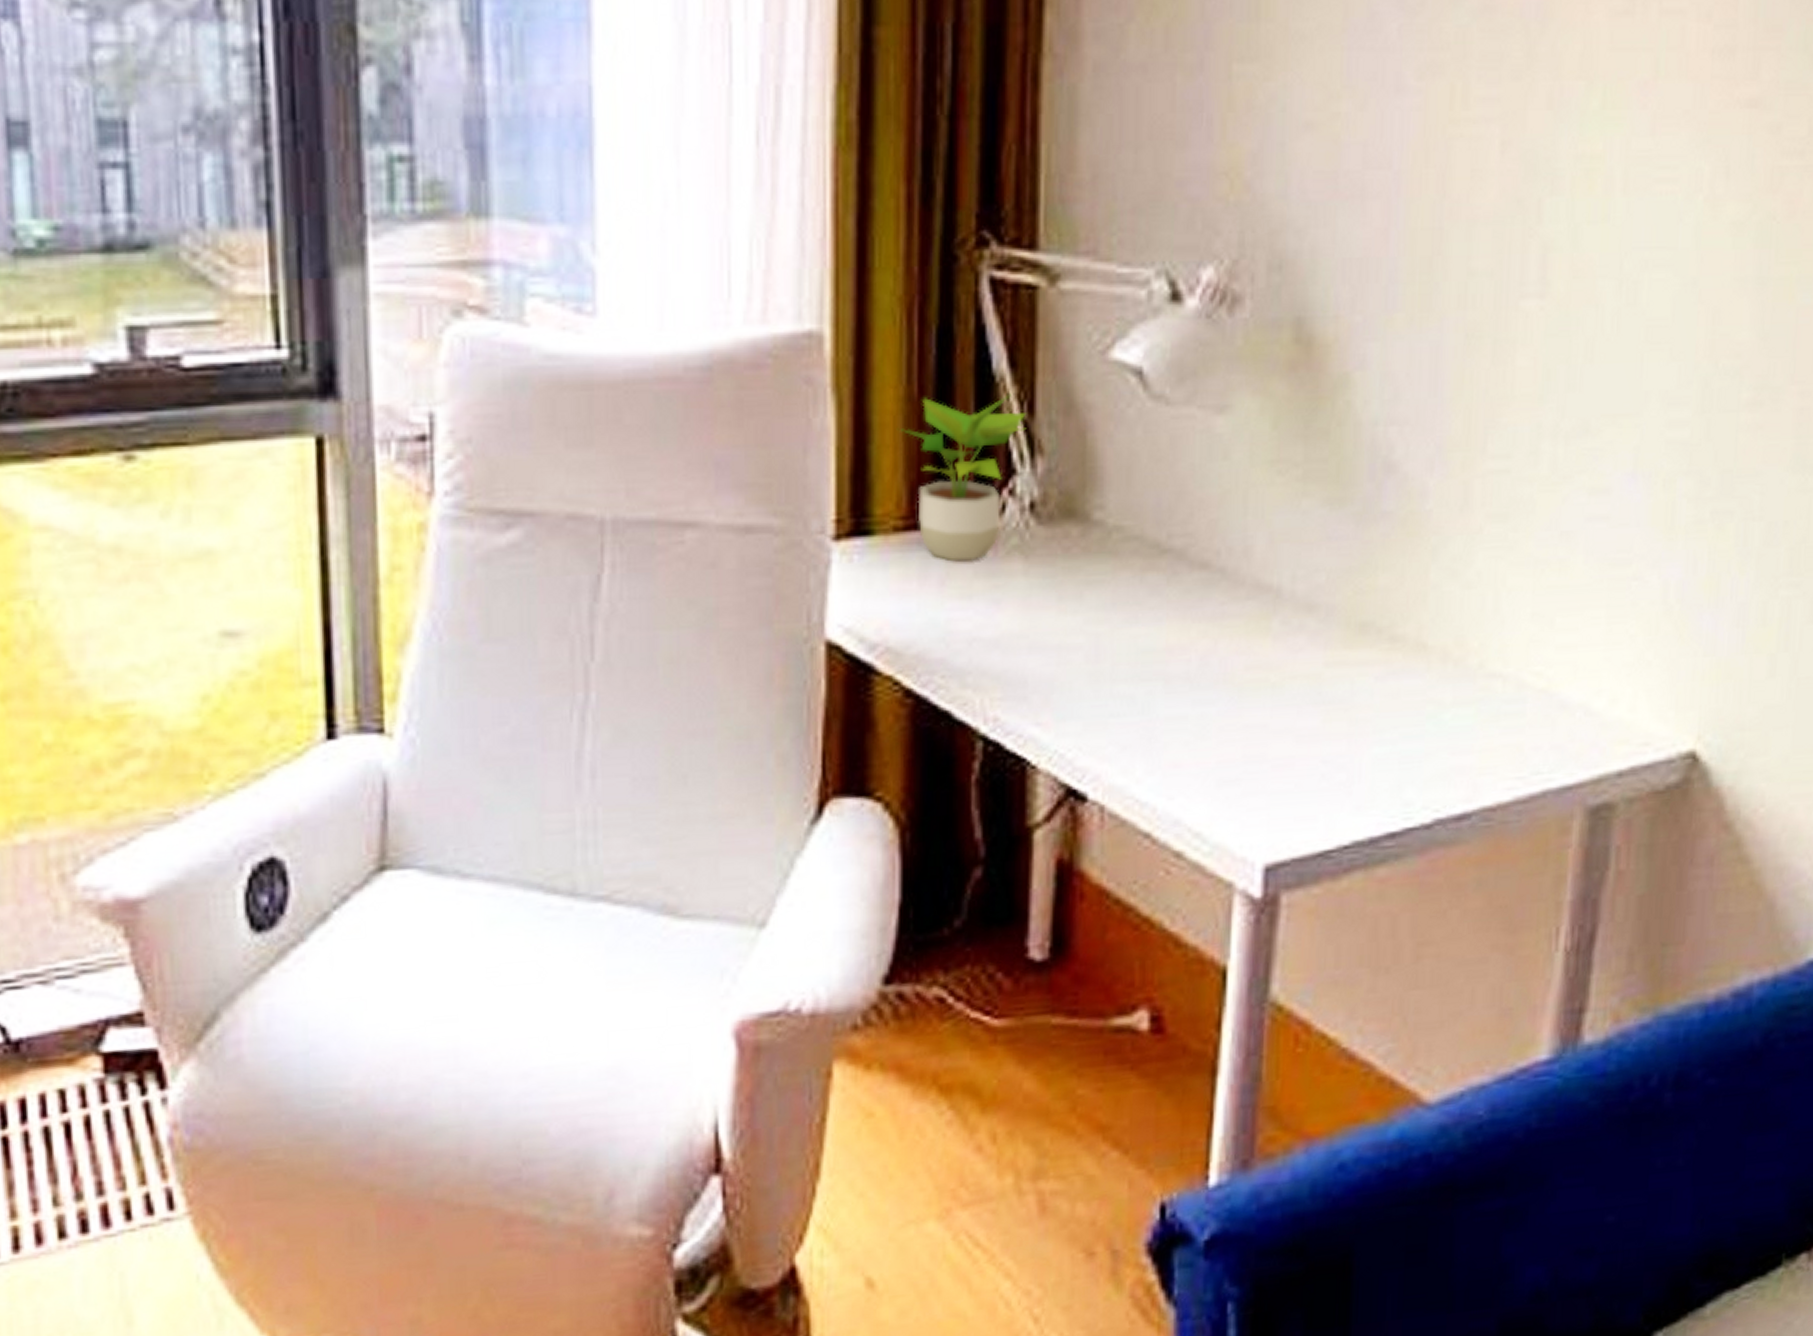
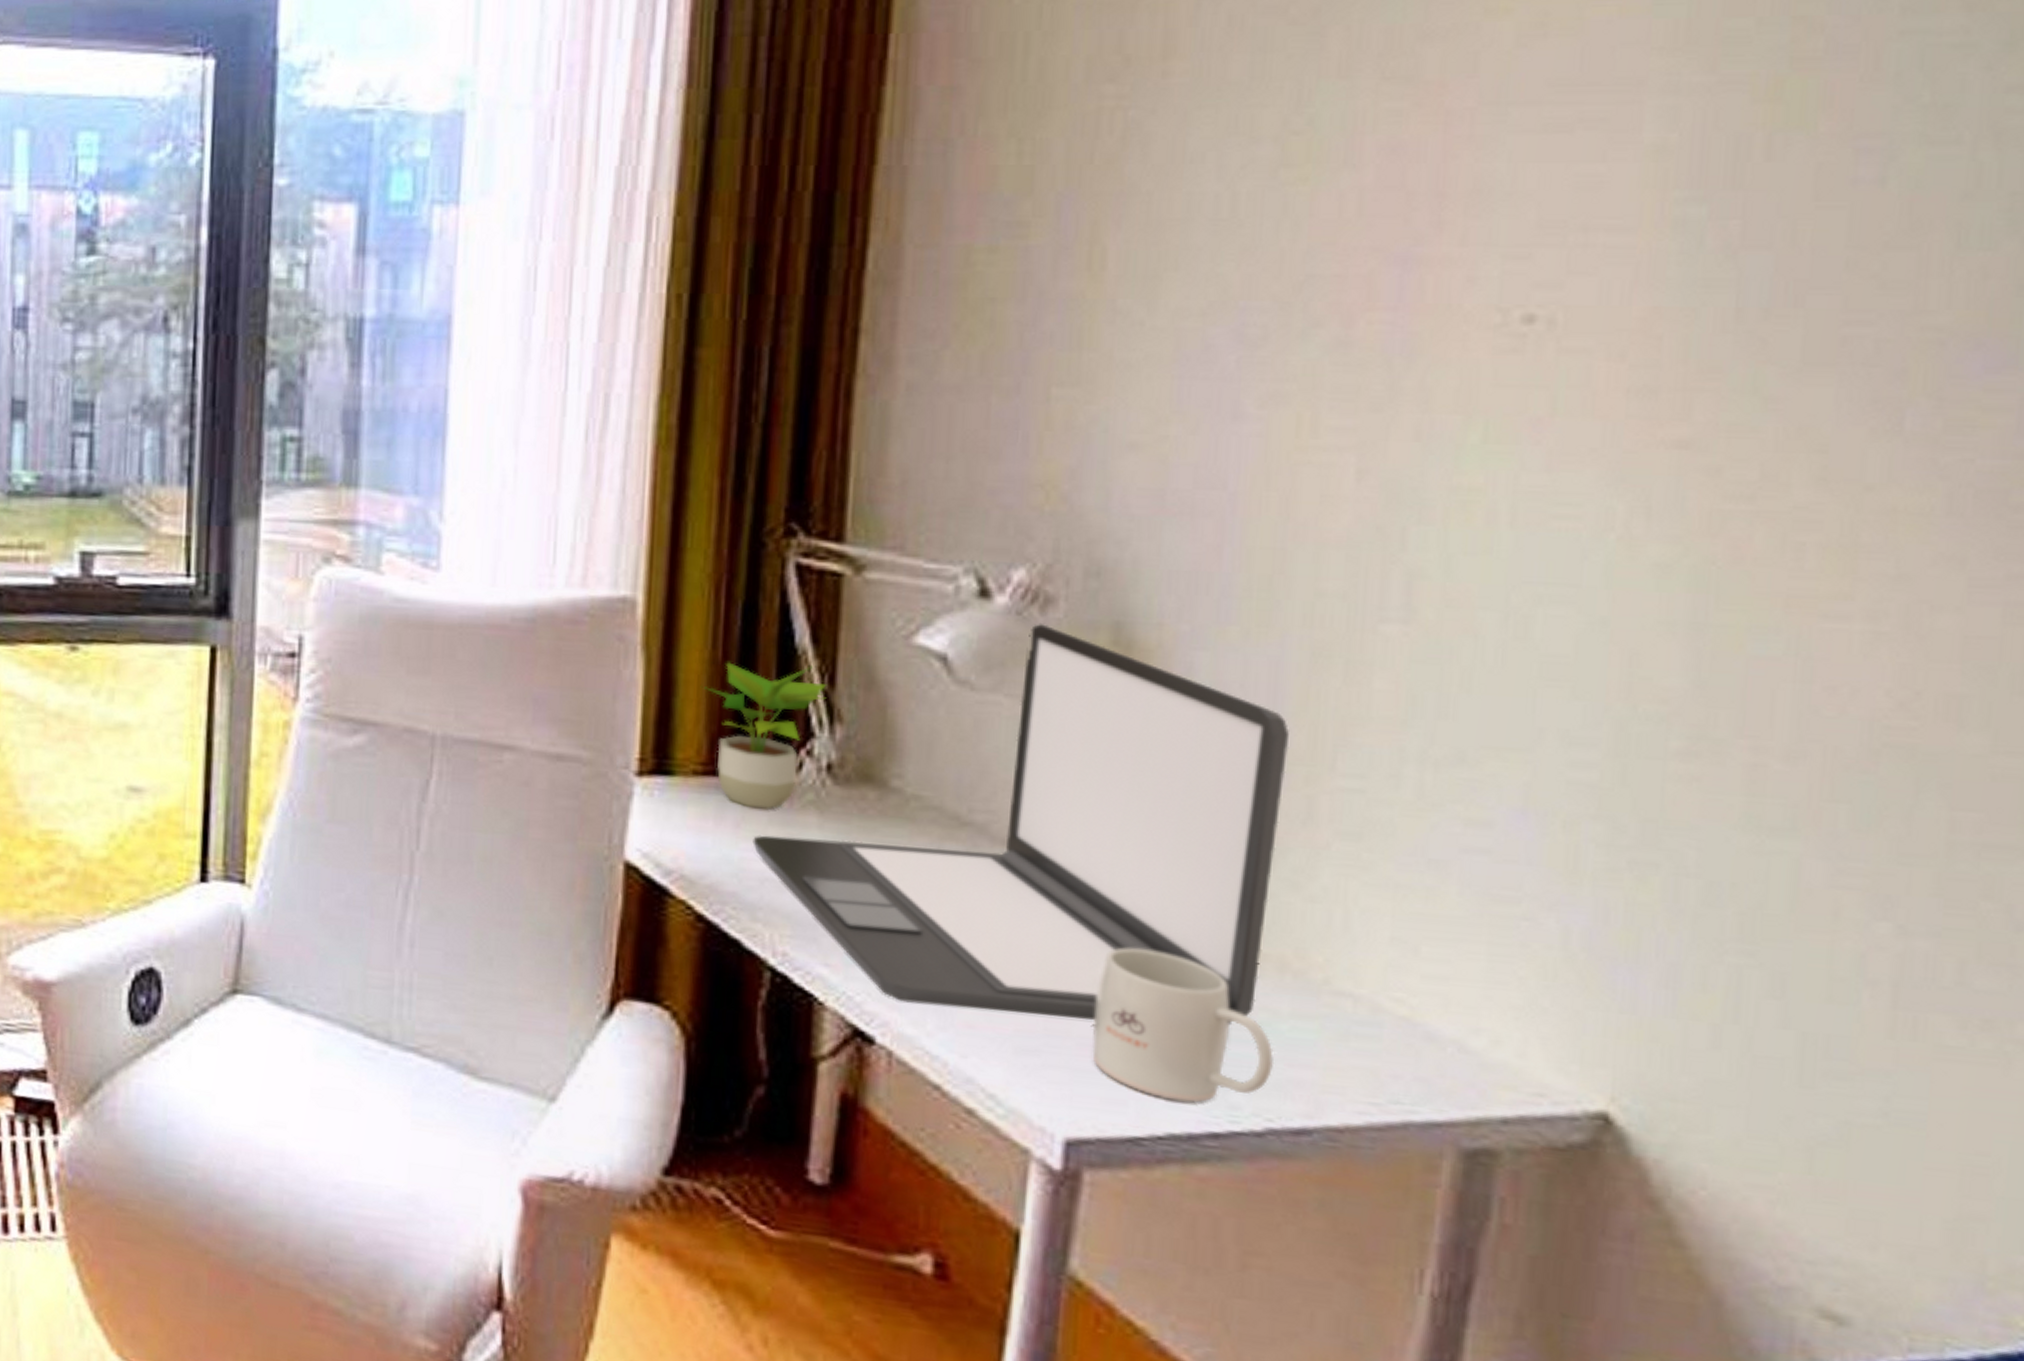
laptop: none [958,324,1448,751] -> present [752,622,1289,1026]
mug: none [1285,658,1440,808] -> present [1092,947,1275,1103]

